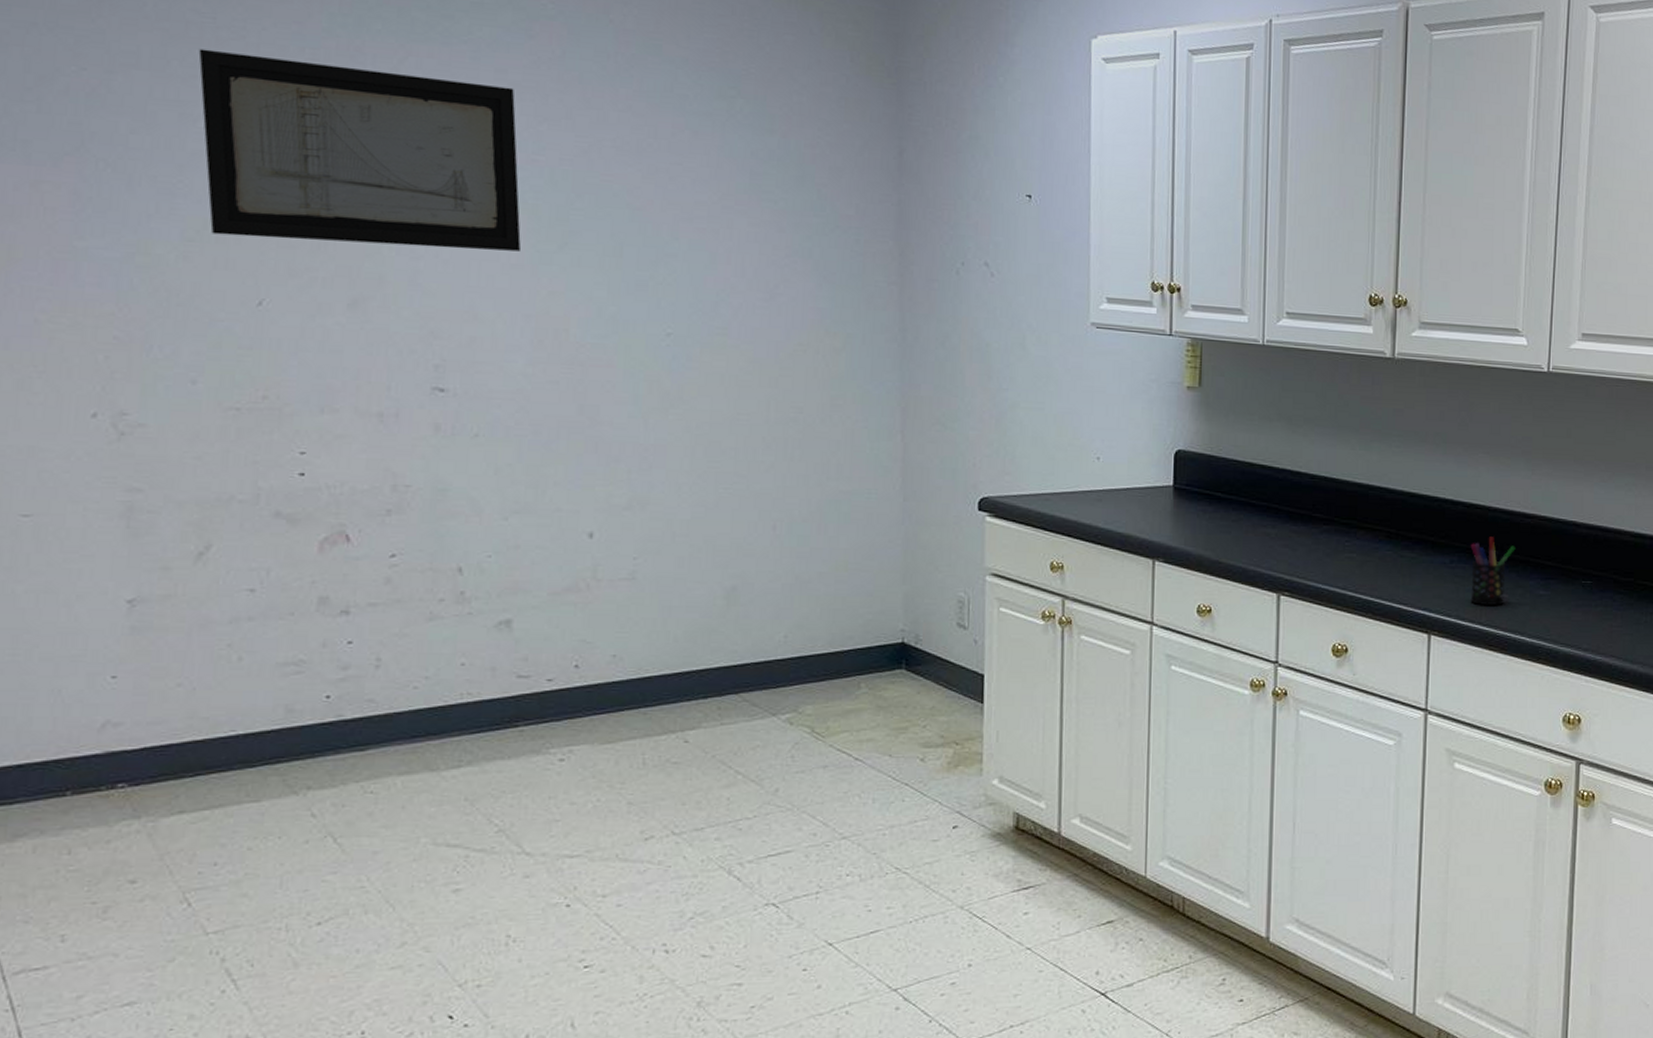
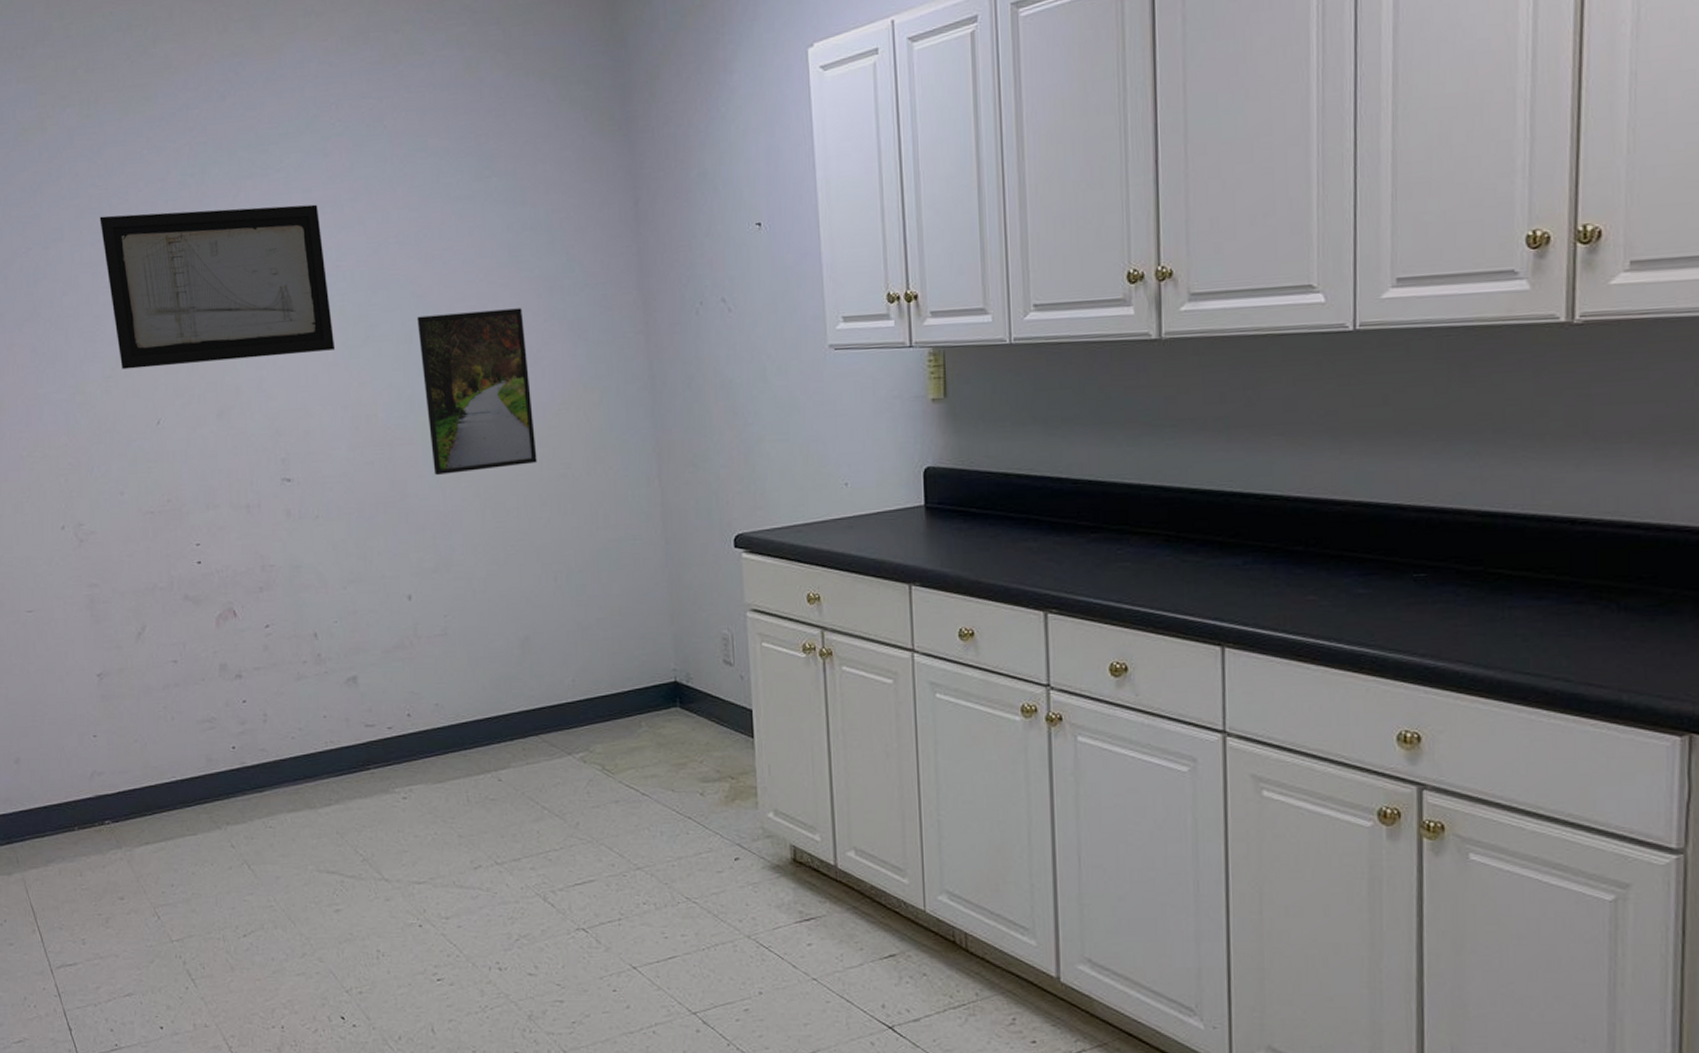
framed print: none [630,230,765,405] -> present [417,308,537,476]
pen holder: present [1470,537,1516,606] -> none [1267,531,1324,611]

